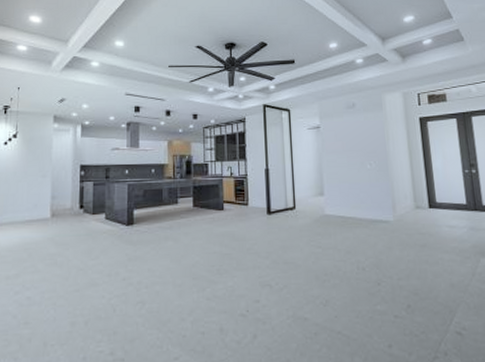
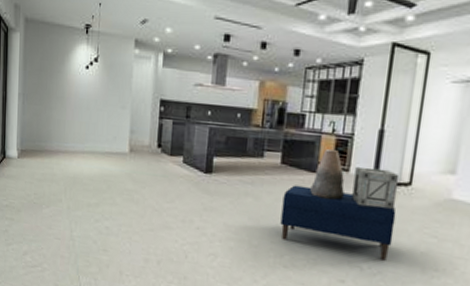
bench: none [198,223,290,275] -> present [280,185,397,261]
decorative urn: none [220,189,247,231] -> present [310,149,344,200]
decorative cube: none [253,199,287,232] -> present [352,166,400,209]

